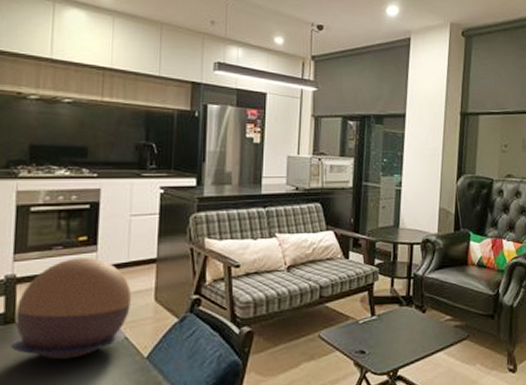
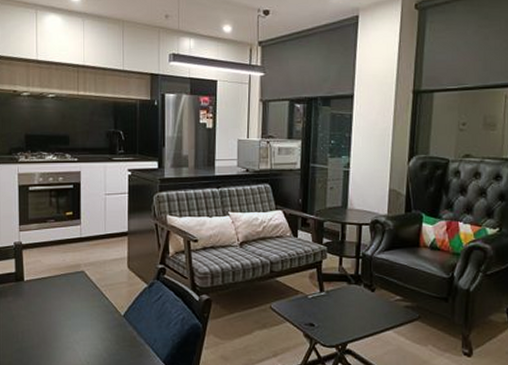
decorative bowl: present [10,258,131,360] -> none [21,230,109,313]

